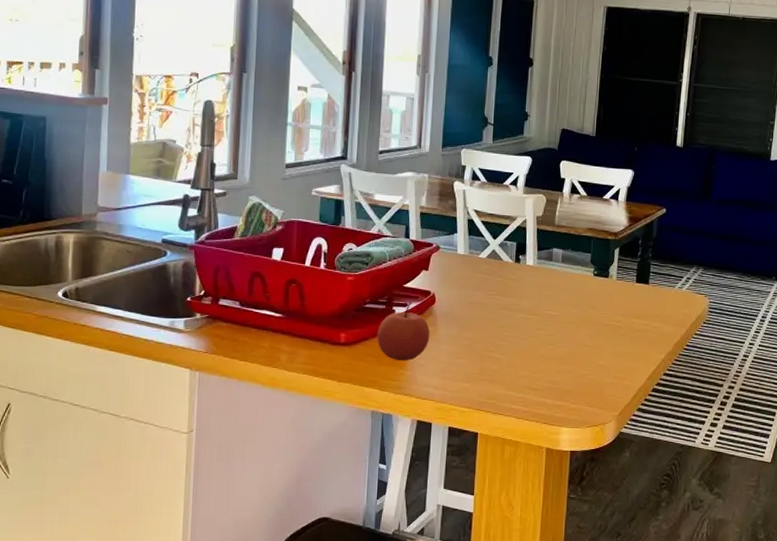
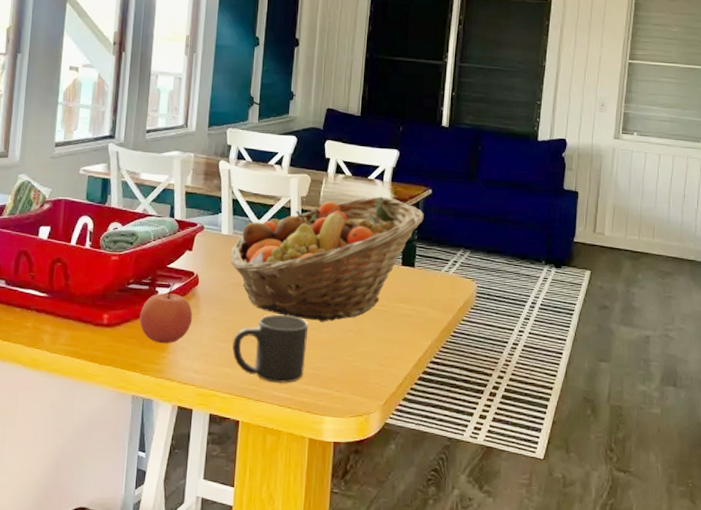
fruit basket: none [466,215,658,338] -> present [230,196,424,322]
mug: none [470,331,545,397] -> present [232,314,308,383]

